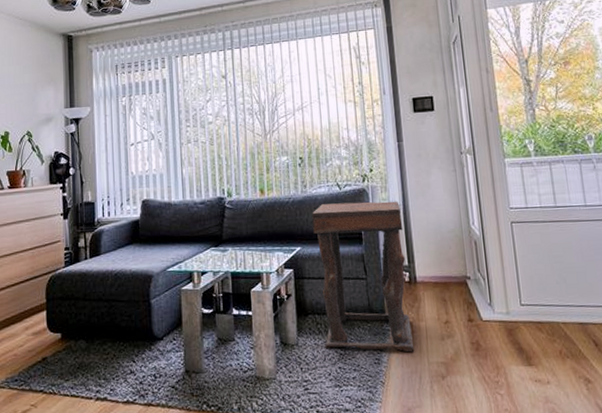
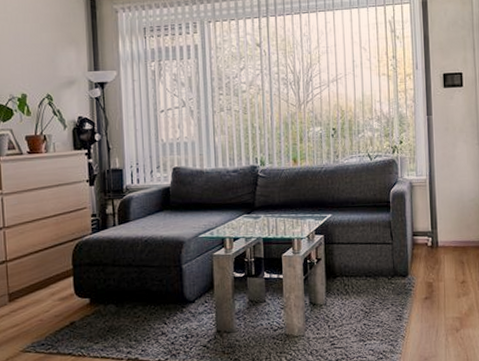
side table: present [312,201,415,353] -> none [343,171,433,310]

